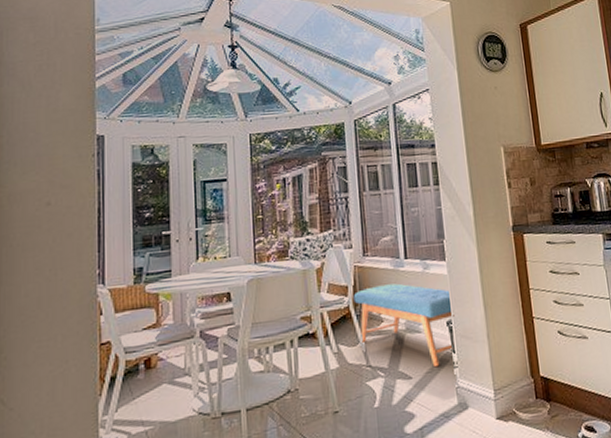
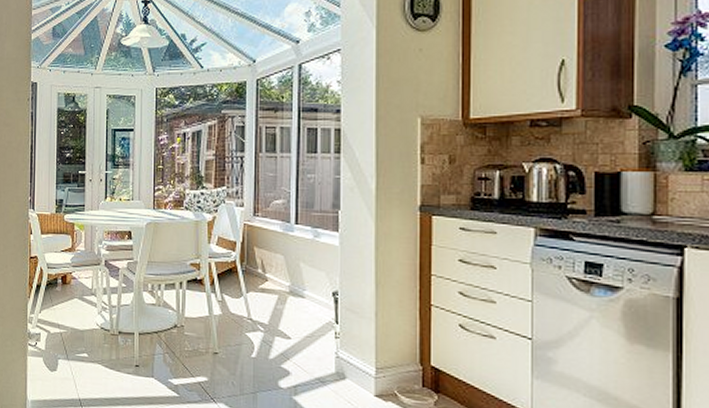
bench: present [353,283,455,368] -> none [241,246,342,334]

